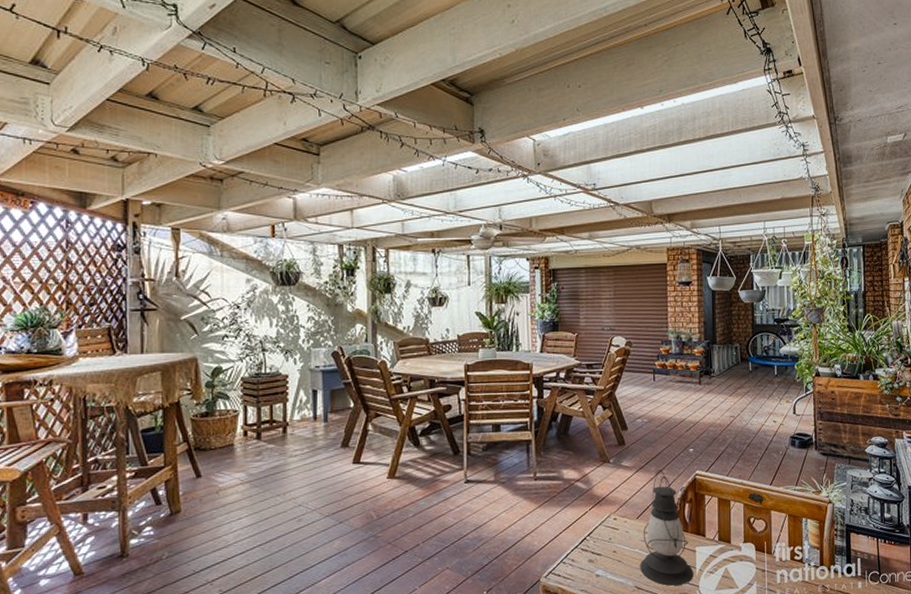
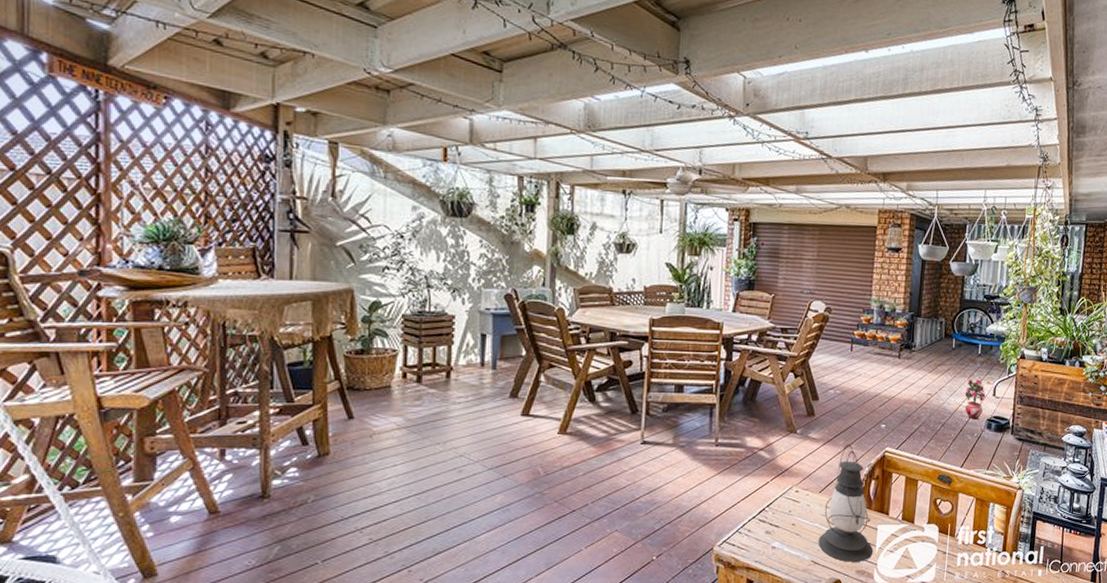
potted flower: none [766,399,787,438] -> present [965,379,986,419]

